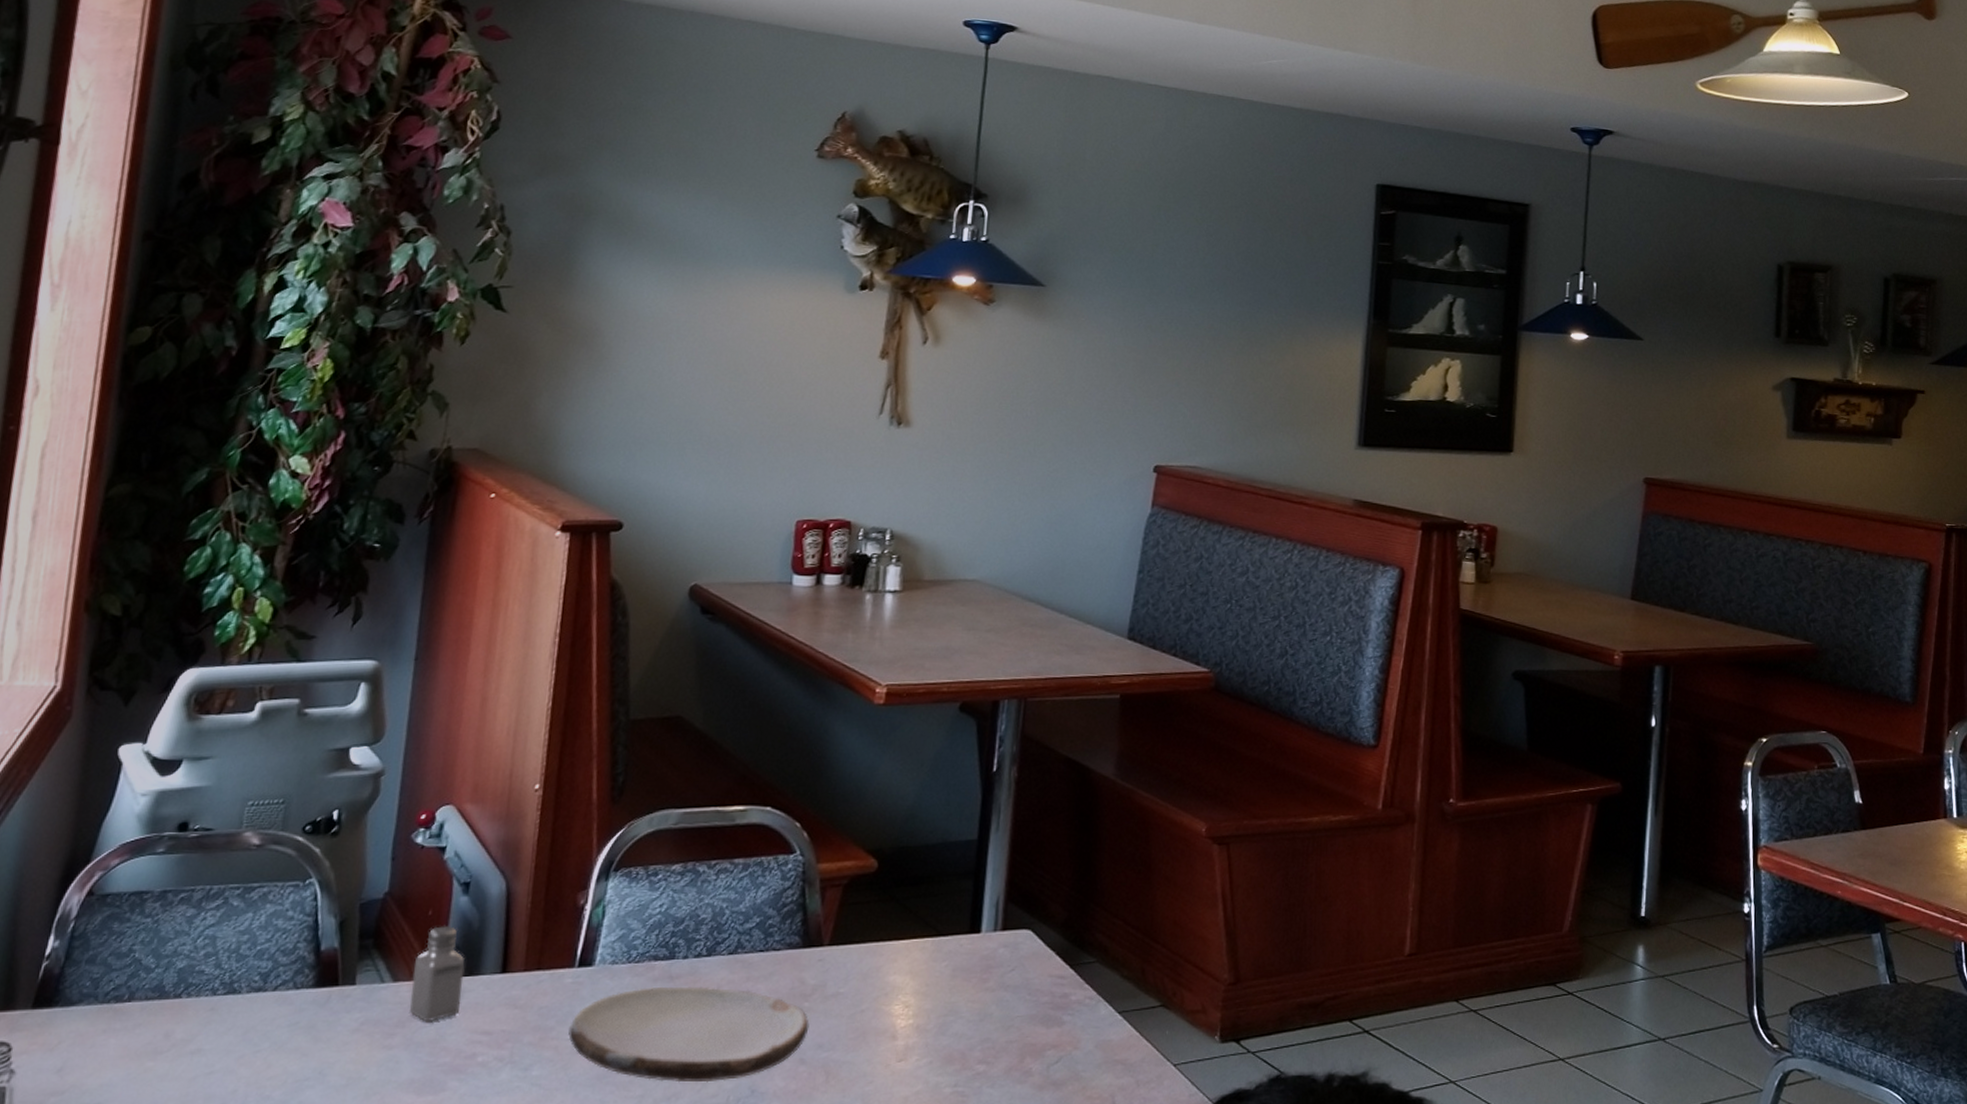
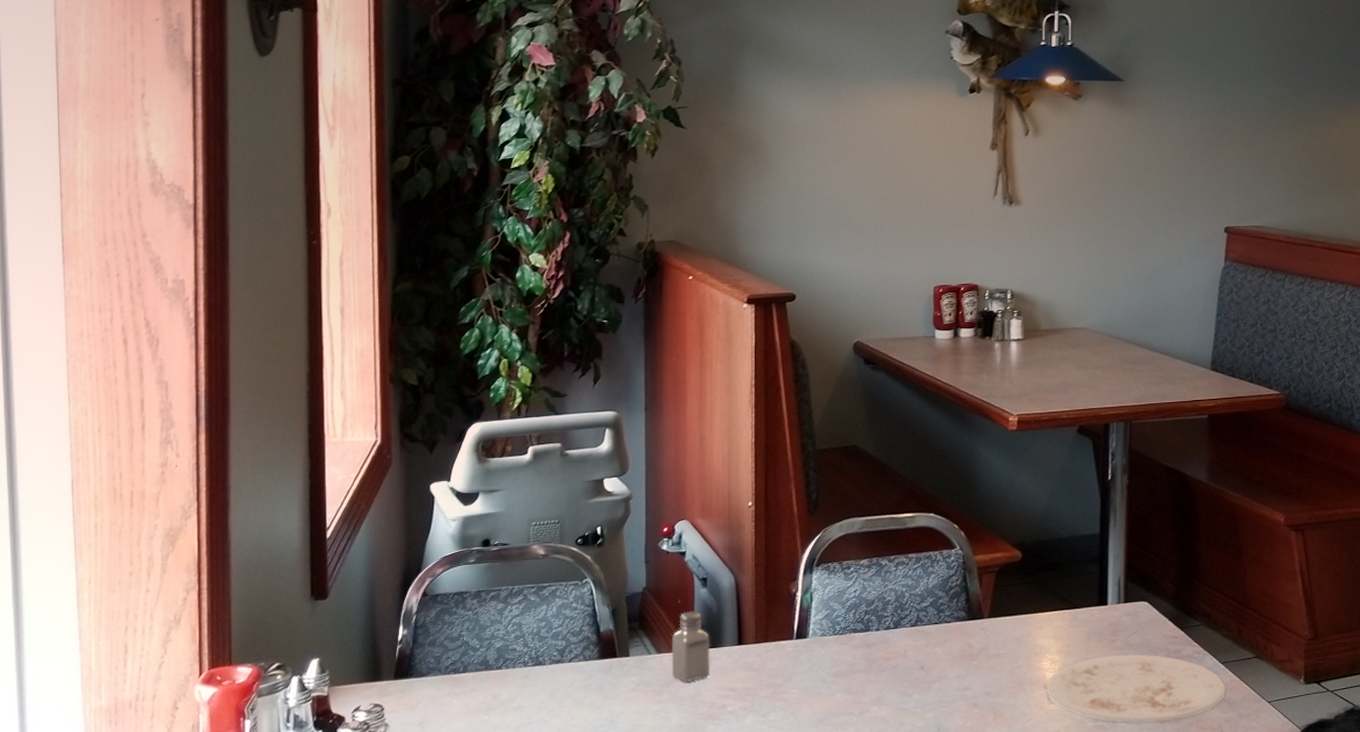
plate: present [568,986,809,1083] -> none [794,651,978,723]
plate: none [894,998,1122,1090] -> present [1045,654,1226,724]

